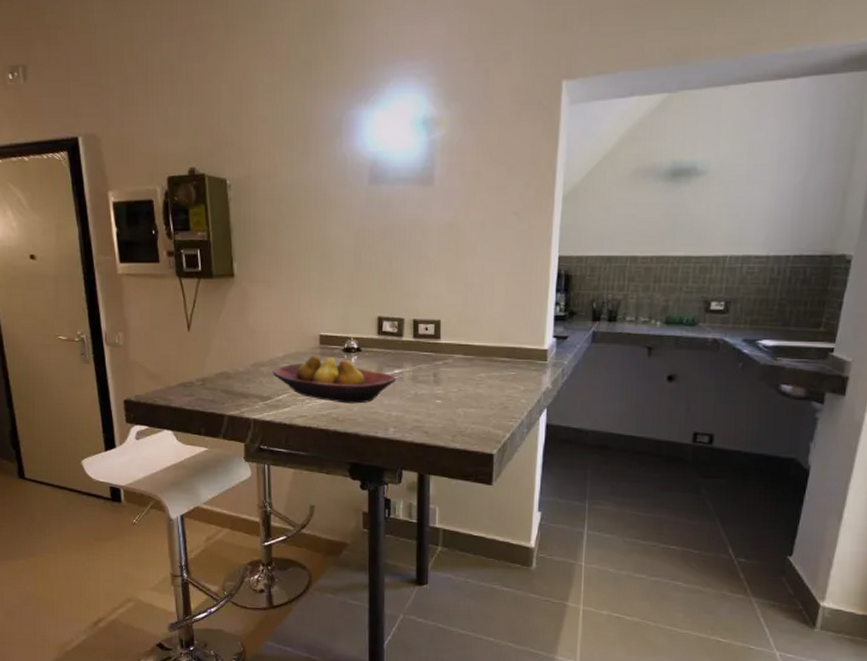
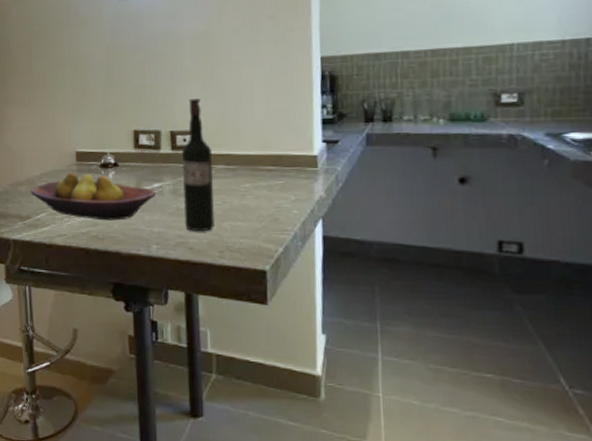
wine bottle: none [422,289,452,416] -> present [182,99,215,231]

